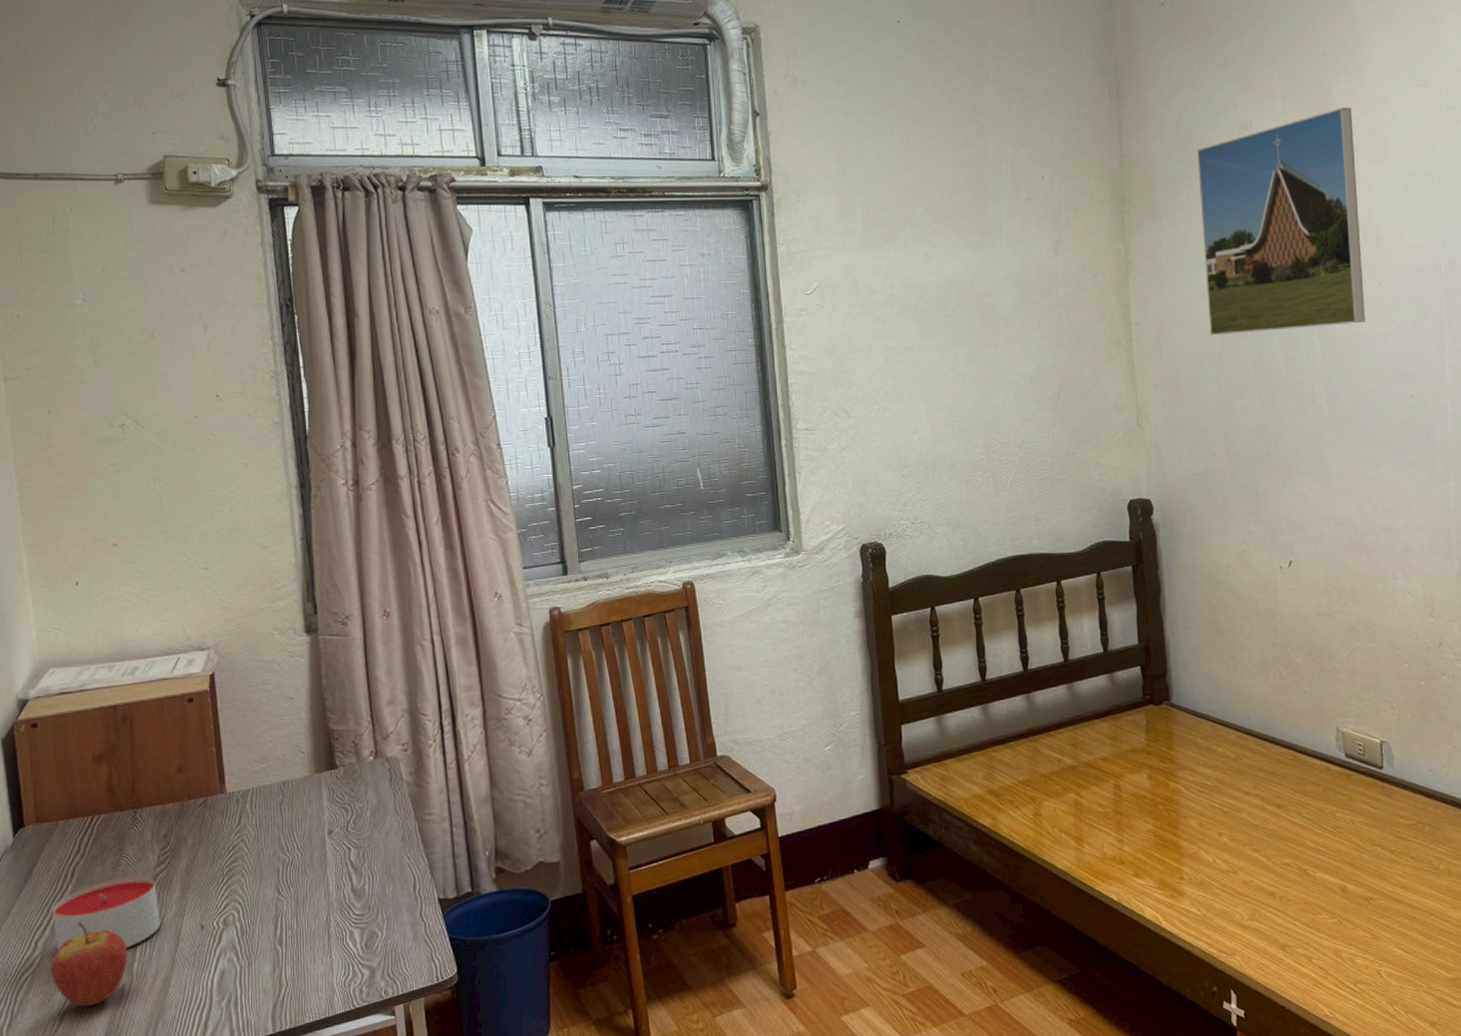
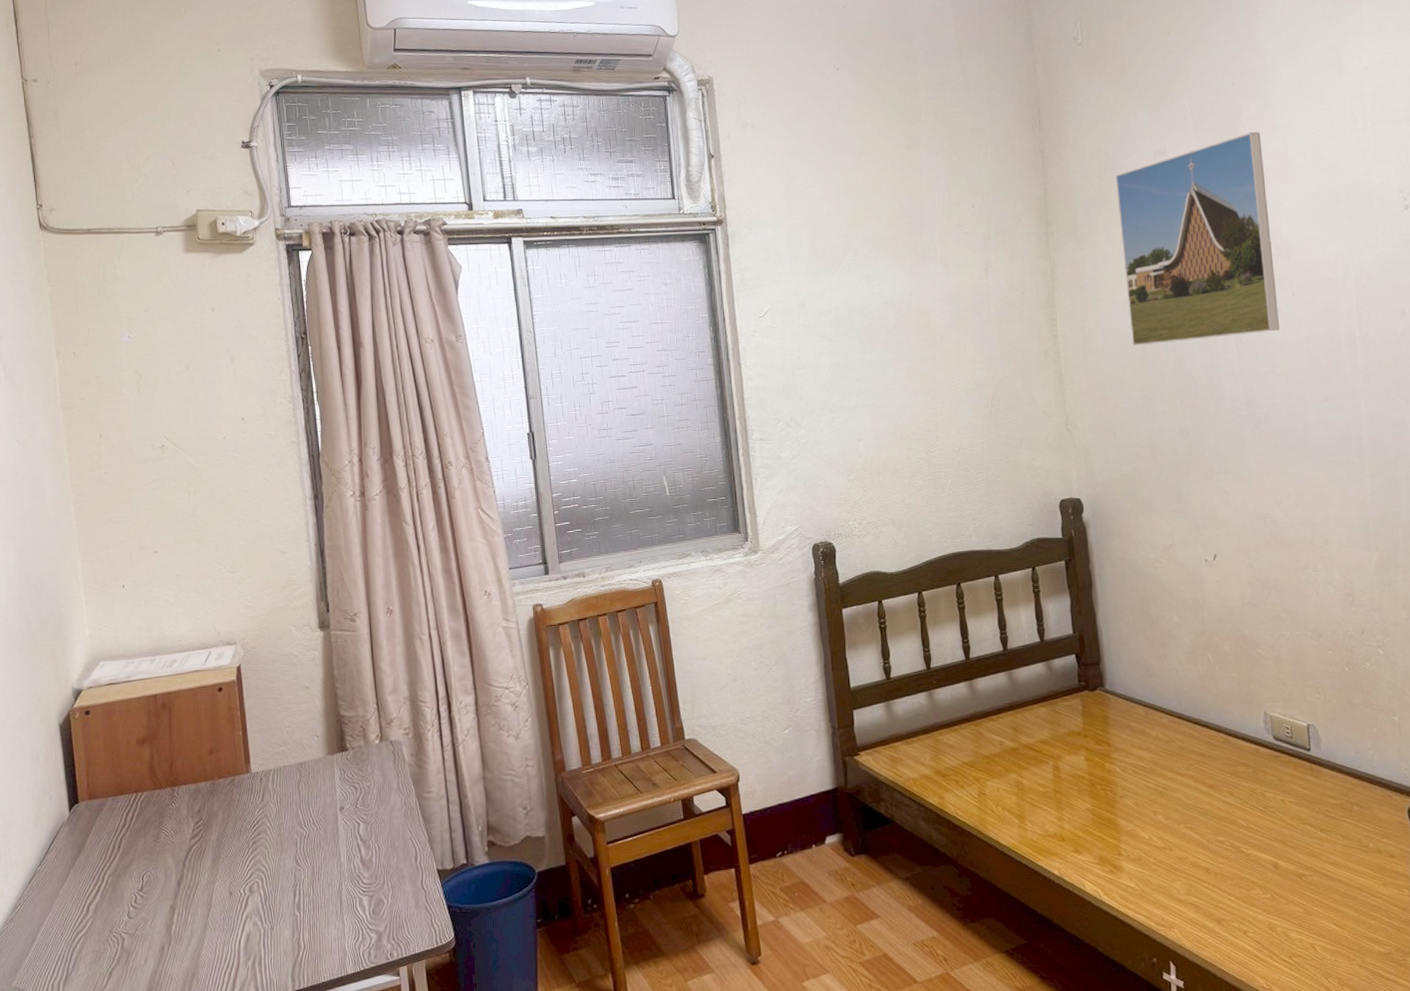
fruit: present [50,921,128,1007] -> none [100,888,167,965]
candle: present [51,877,160,950] -> none [101,848,195,913]

